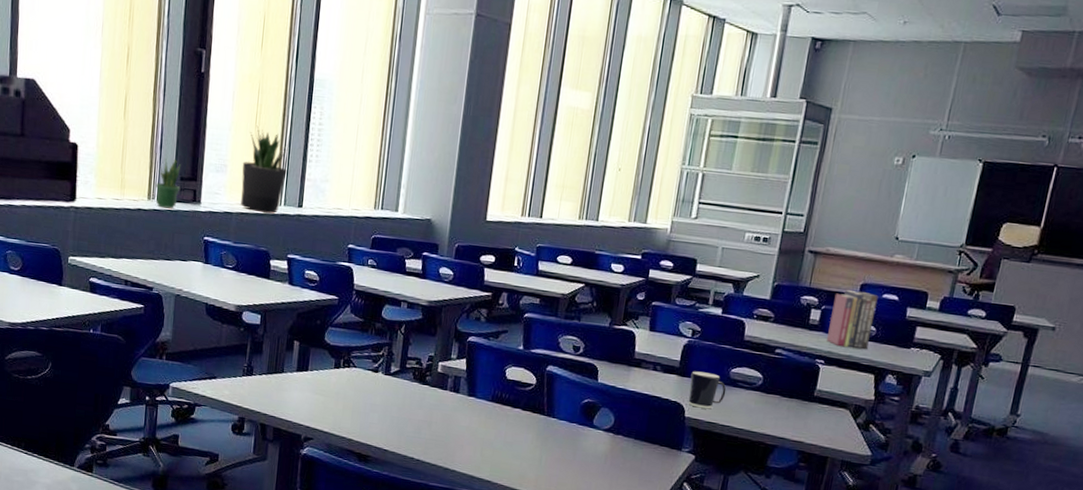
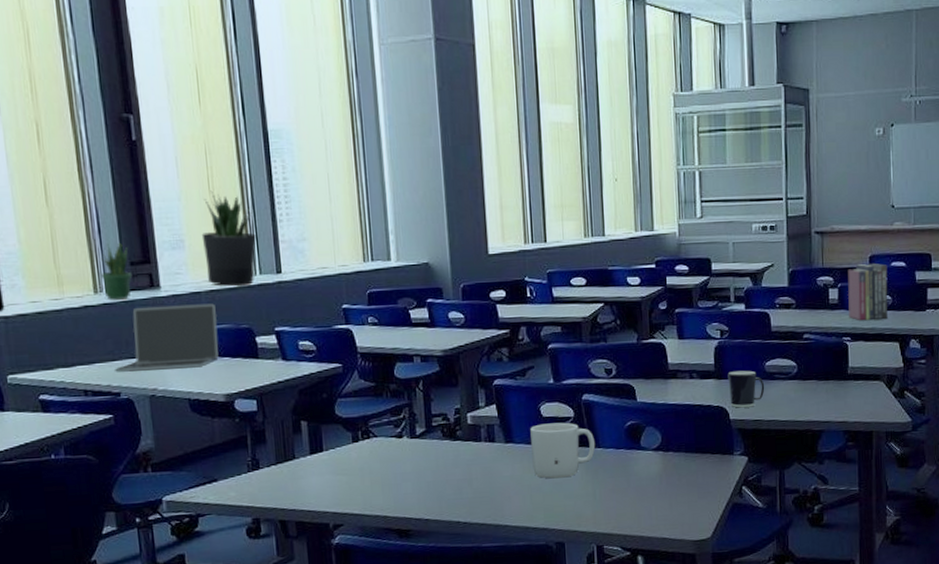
laptop: none [152,217,242,278] -> present [115,303,219,373]
mug: none [488,385,551,439] -> present [530,422,596,479]

